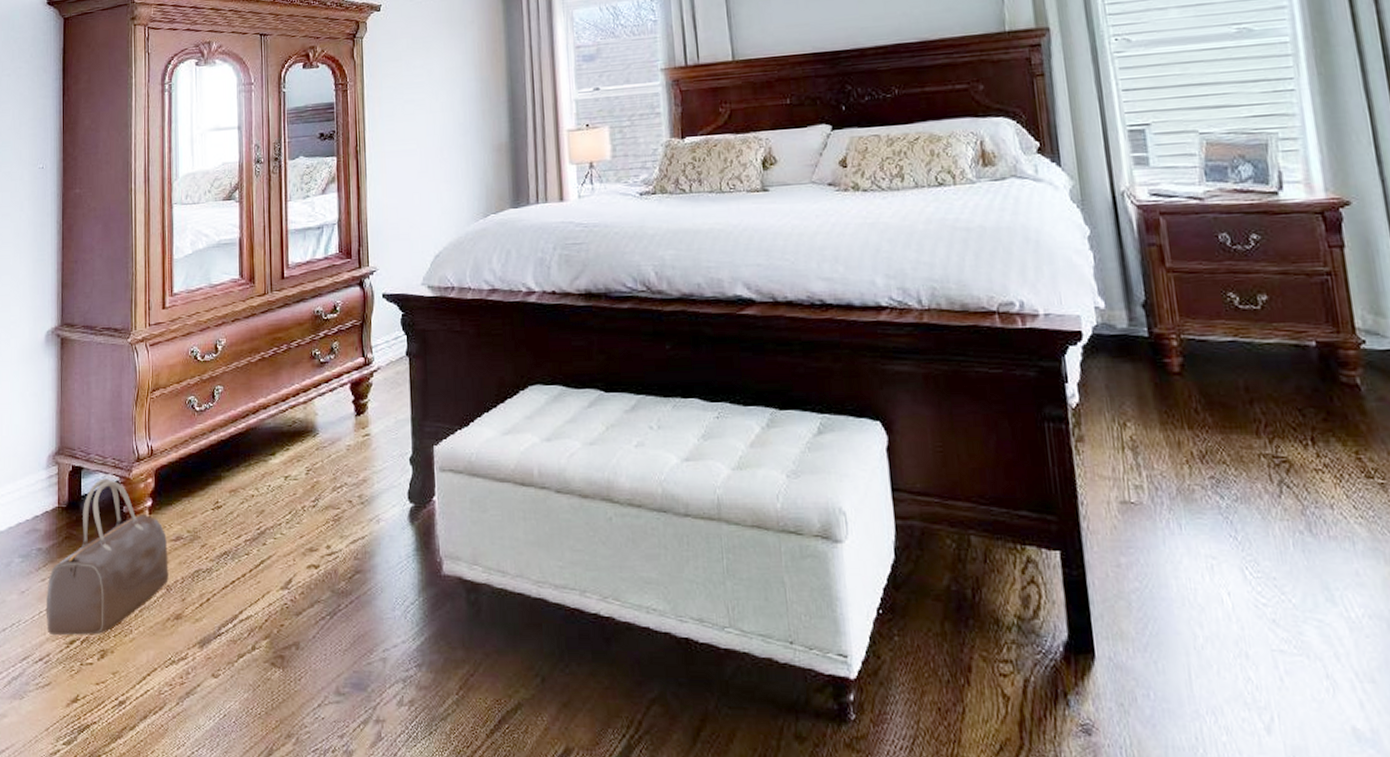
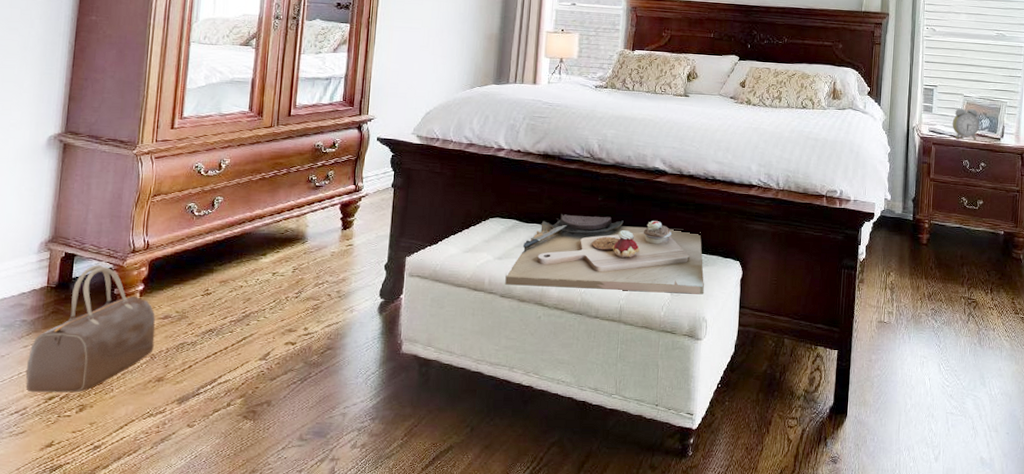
decorative tray: none [559,370,834,476] -> present [505,214,704,295]
alarm clock: none [1186,151,1237,201] -> present [952,108,980,140]

